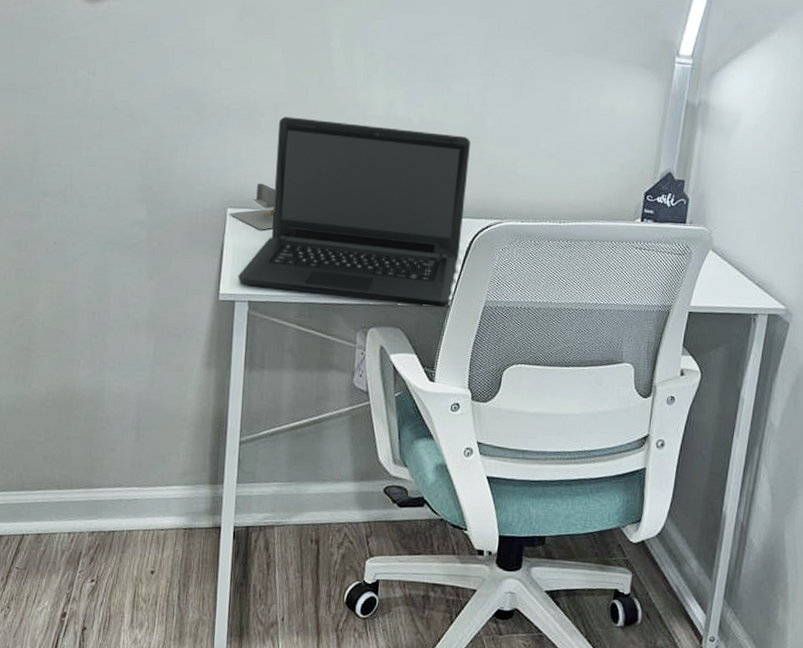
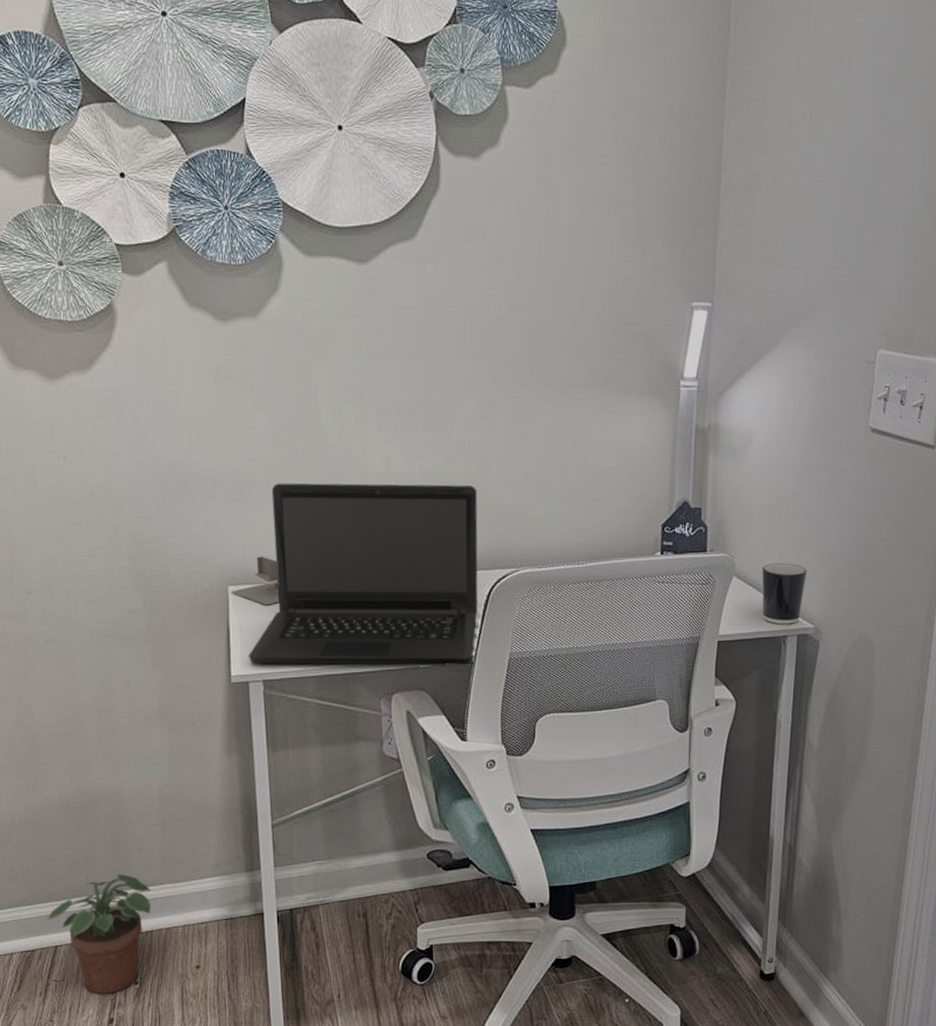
potted plant: none [18,472,118,588] -> present [47,874,151,994]
mug: none [735,241,783,303] -> present [762,563,807,625]

